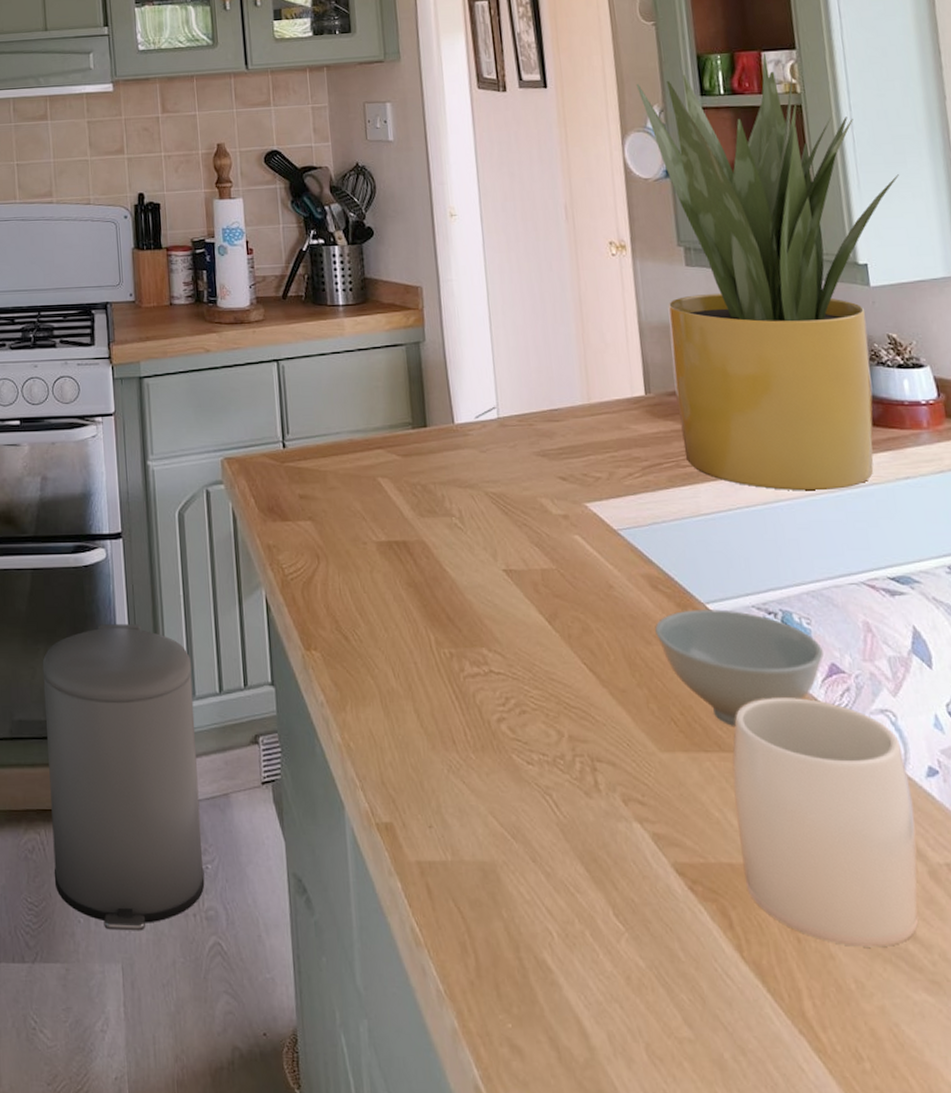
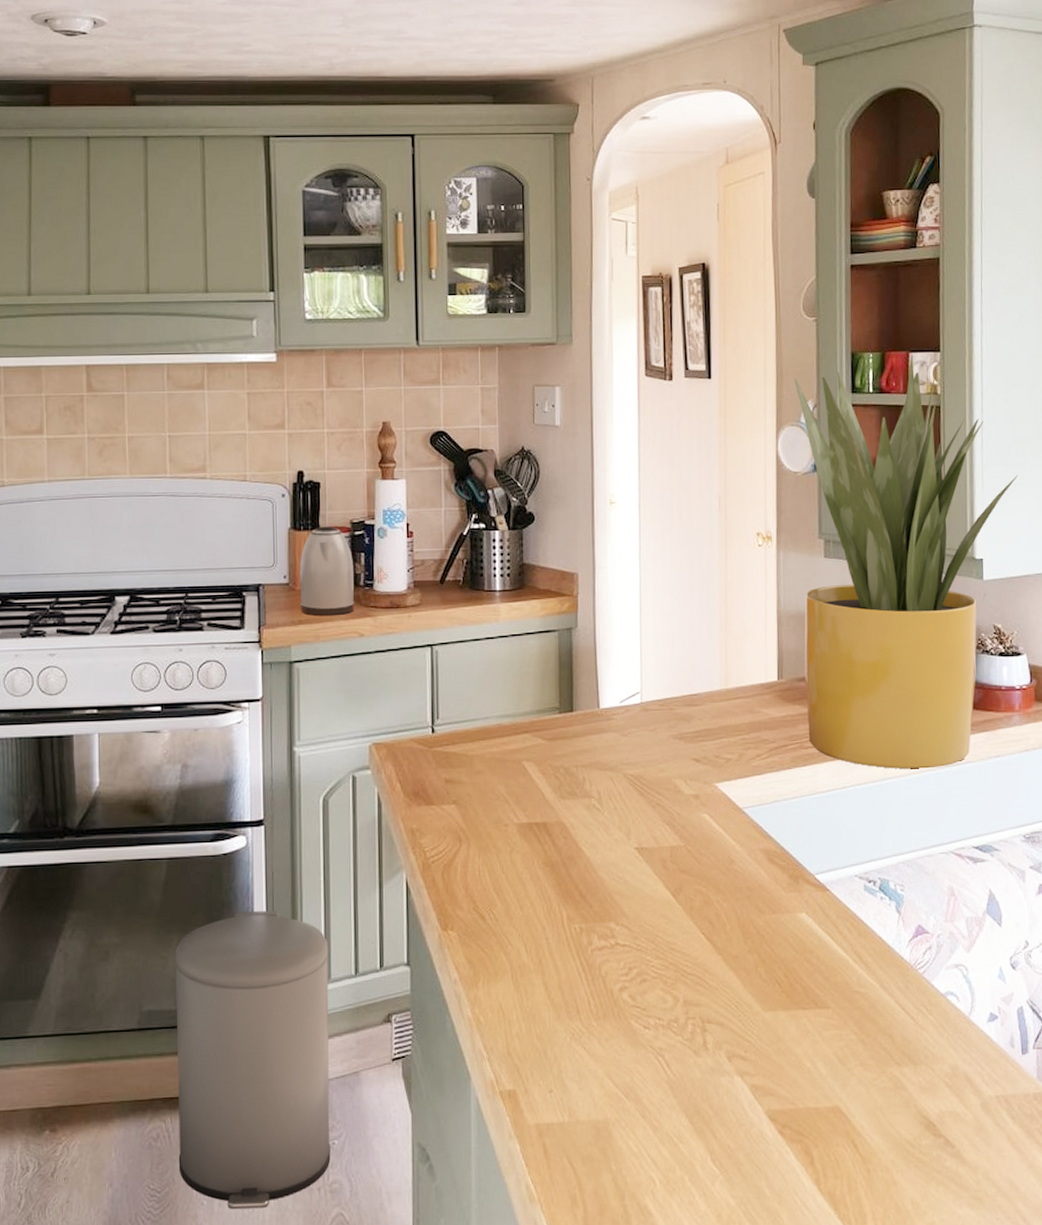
kettle: none [144,245,200,333] -> present [299,526,355,617]
bowl: present [655,609,824,726] -> none [769,879,912,985]
mug: present [732,698,919,948] -> none [824,957,975,1173]

